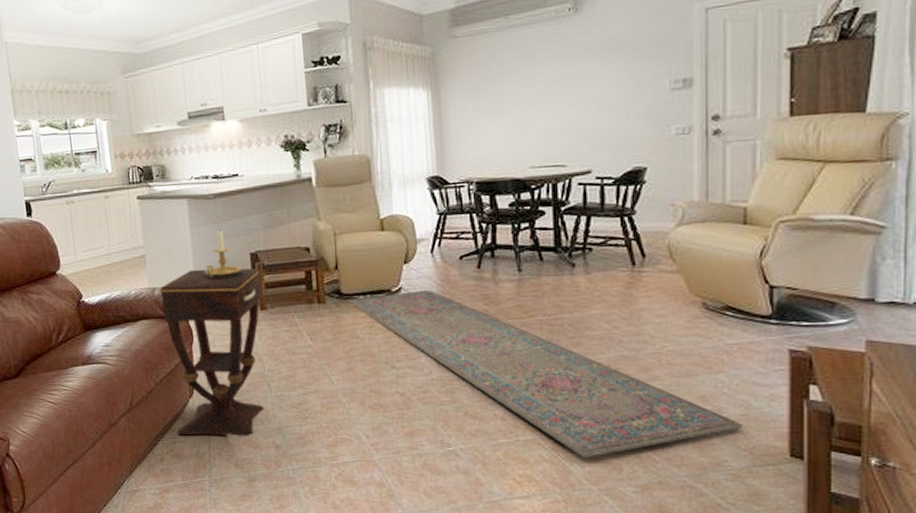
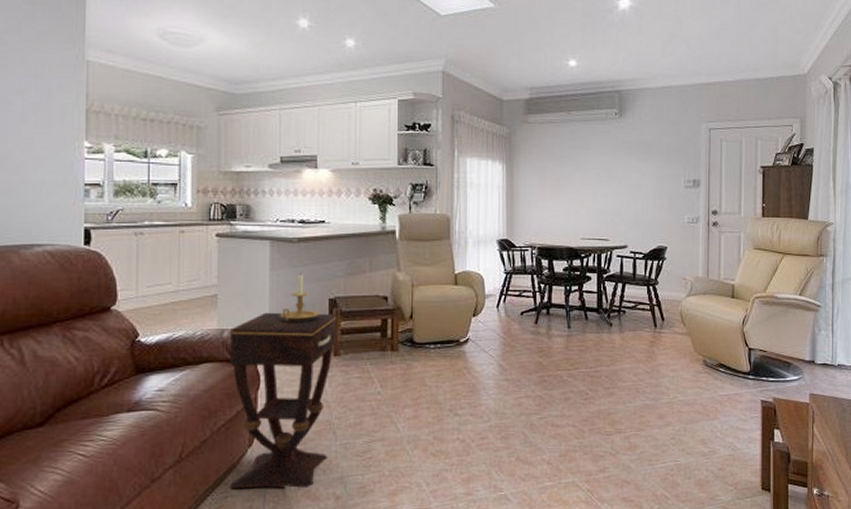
rug: present [349,289,743,458] -> none [421,341,730,497]

